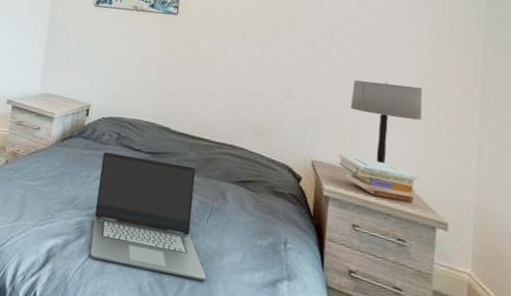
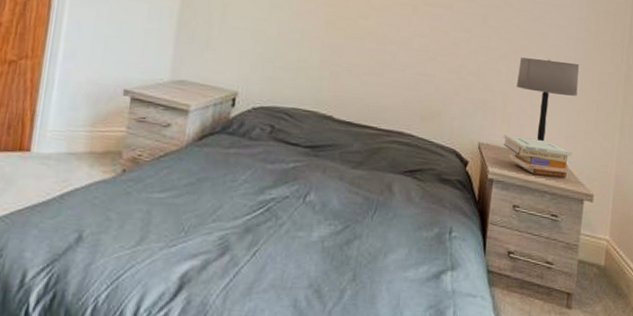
laptop: present [90,152,206,281] -> none [235,149,369,284]

